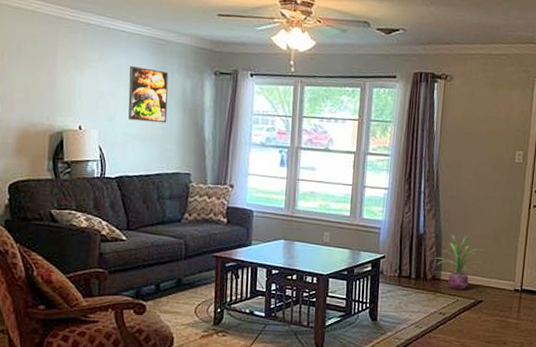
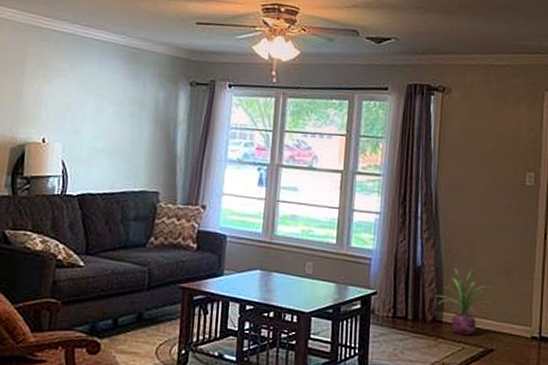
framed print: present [128,65,169,123] -> none [95,75,141,137]

